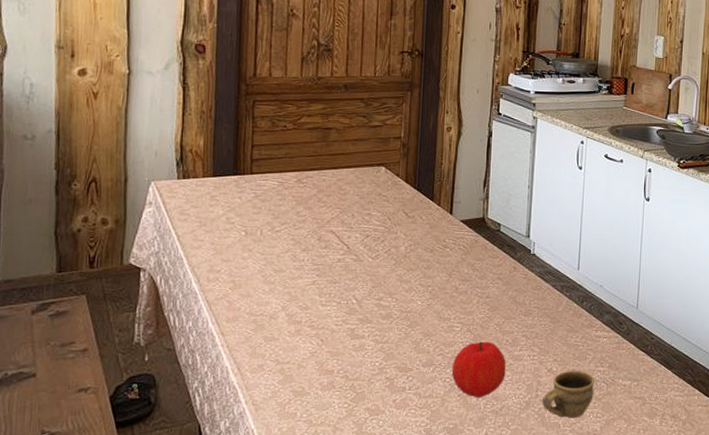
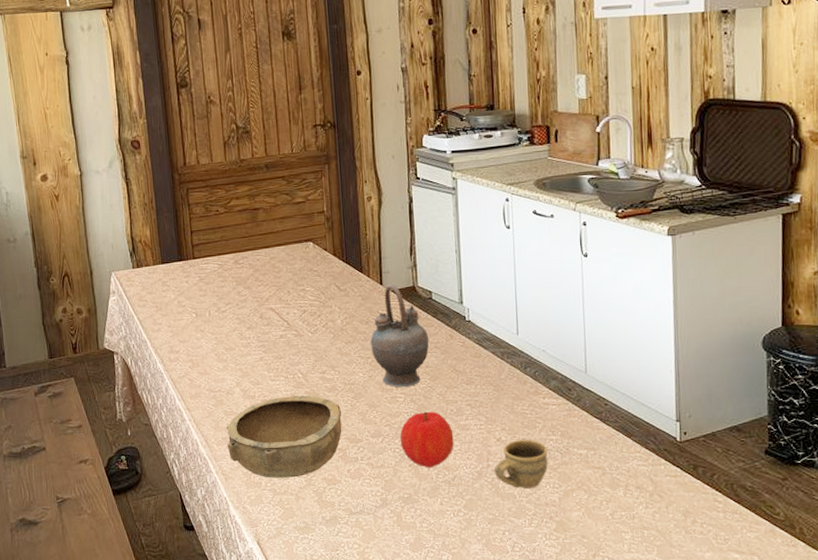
bowl: none [262,321,394,409] -> present [225,395,342,478]
teapot: none [433,214,493,316] -> present [370,284,429,387]

